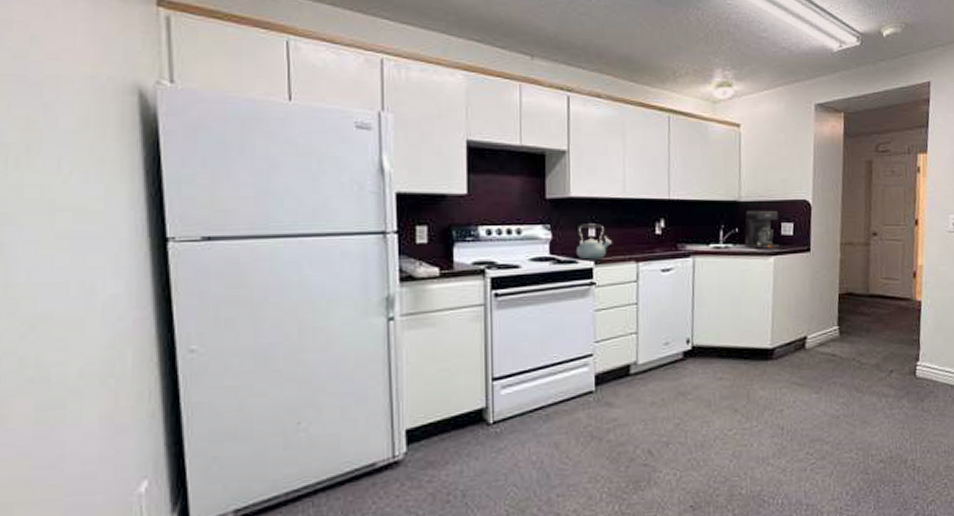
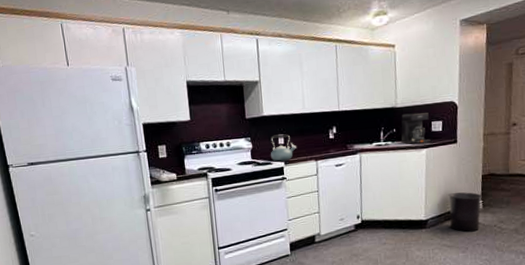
waste bin: none [799,313,839,367] -> present [448,192,482,232]

